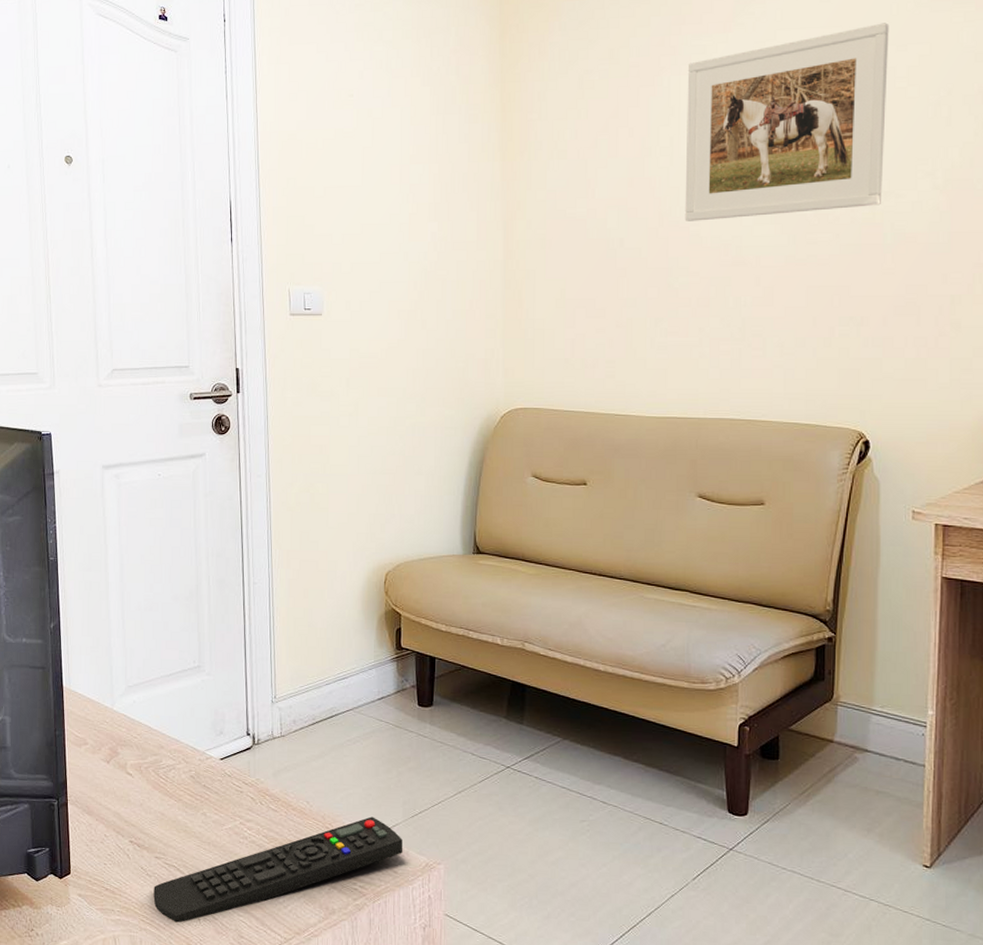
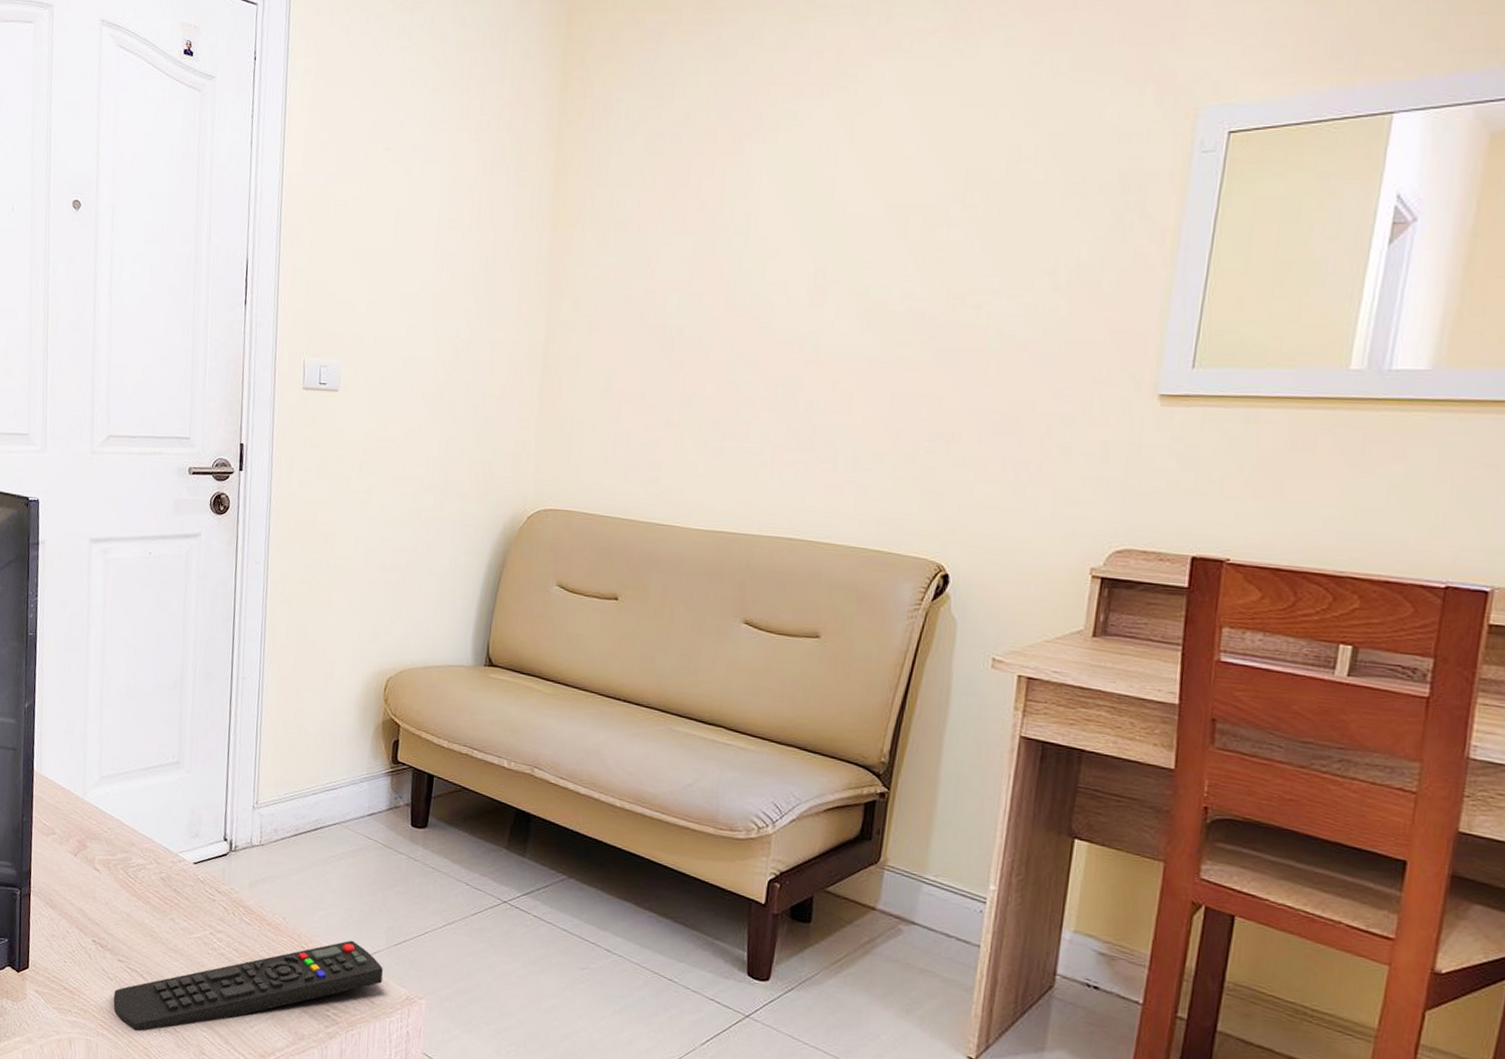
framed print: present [684,23,889,221] -> none [755,93,1018,312]

